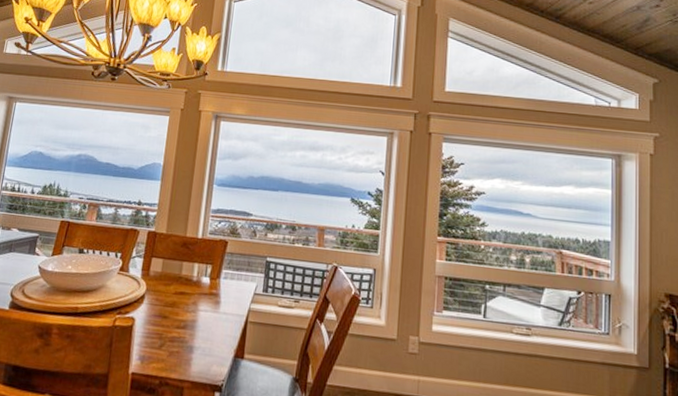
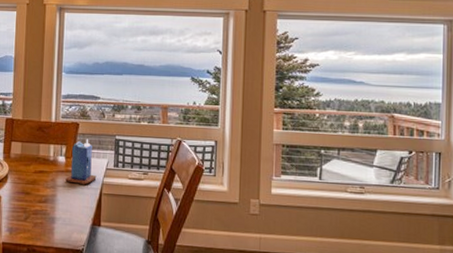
candle: none [208,258,243,310] -> present [65,138,97,185]

